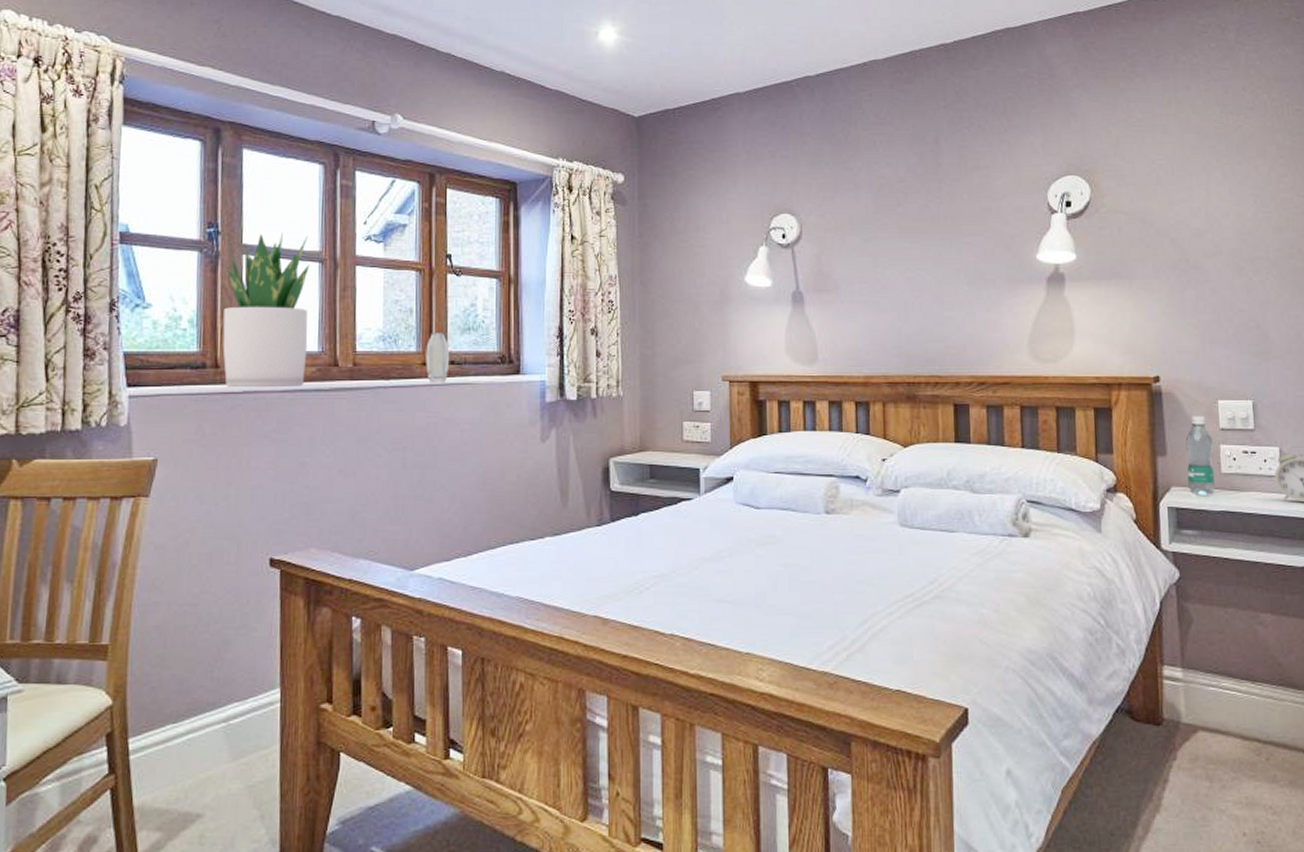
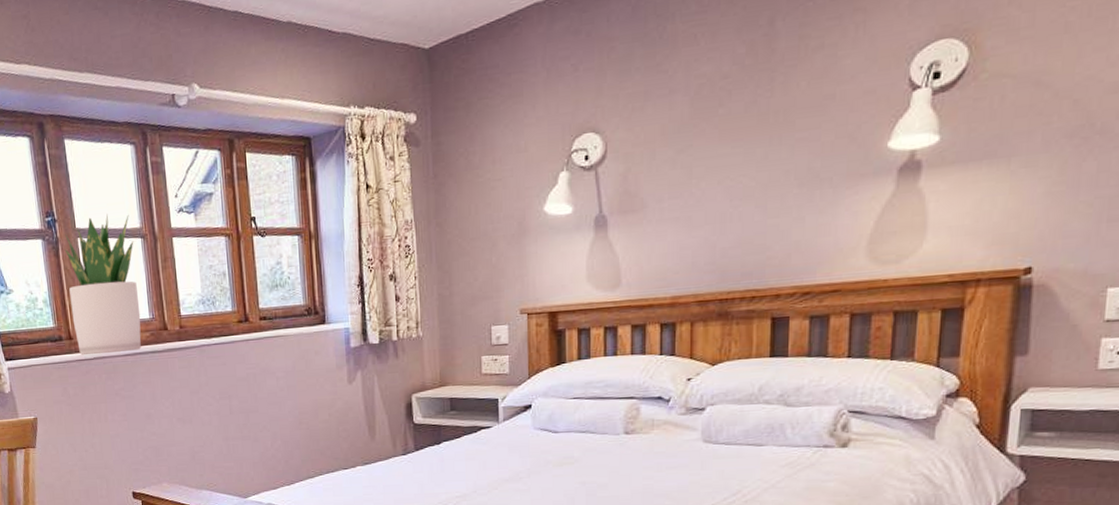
vase: present [426,331,450,383] -> none [240,290,262,338]
bottle: present [1185,415,1215,495] -> none [1050,307,1093,395]

